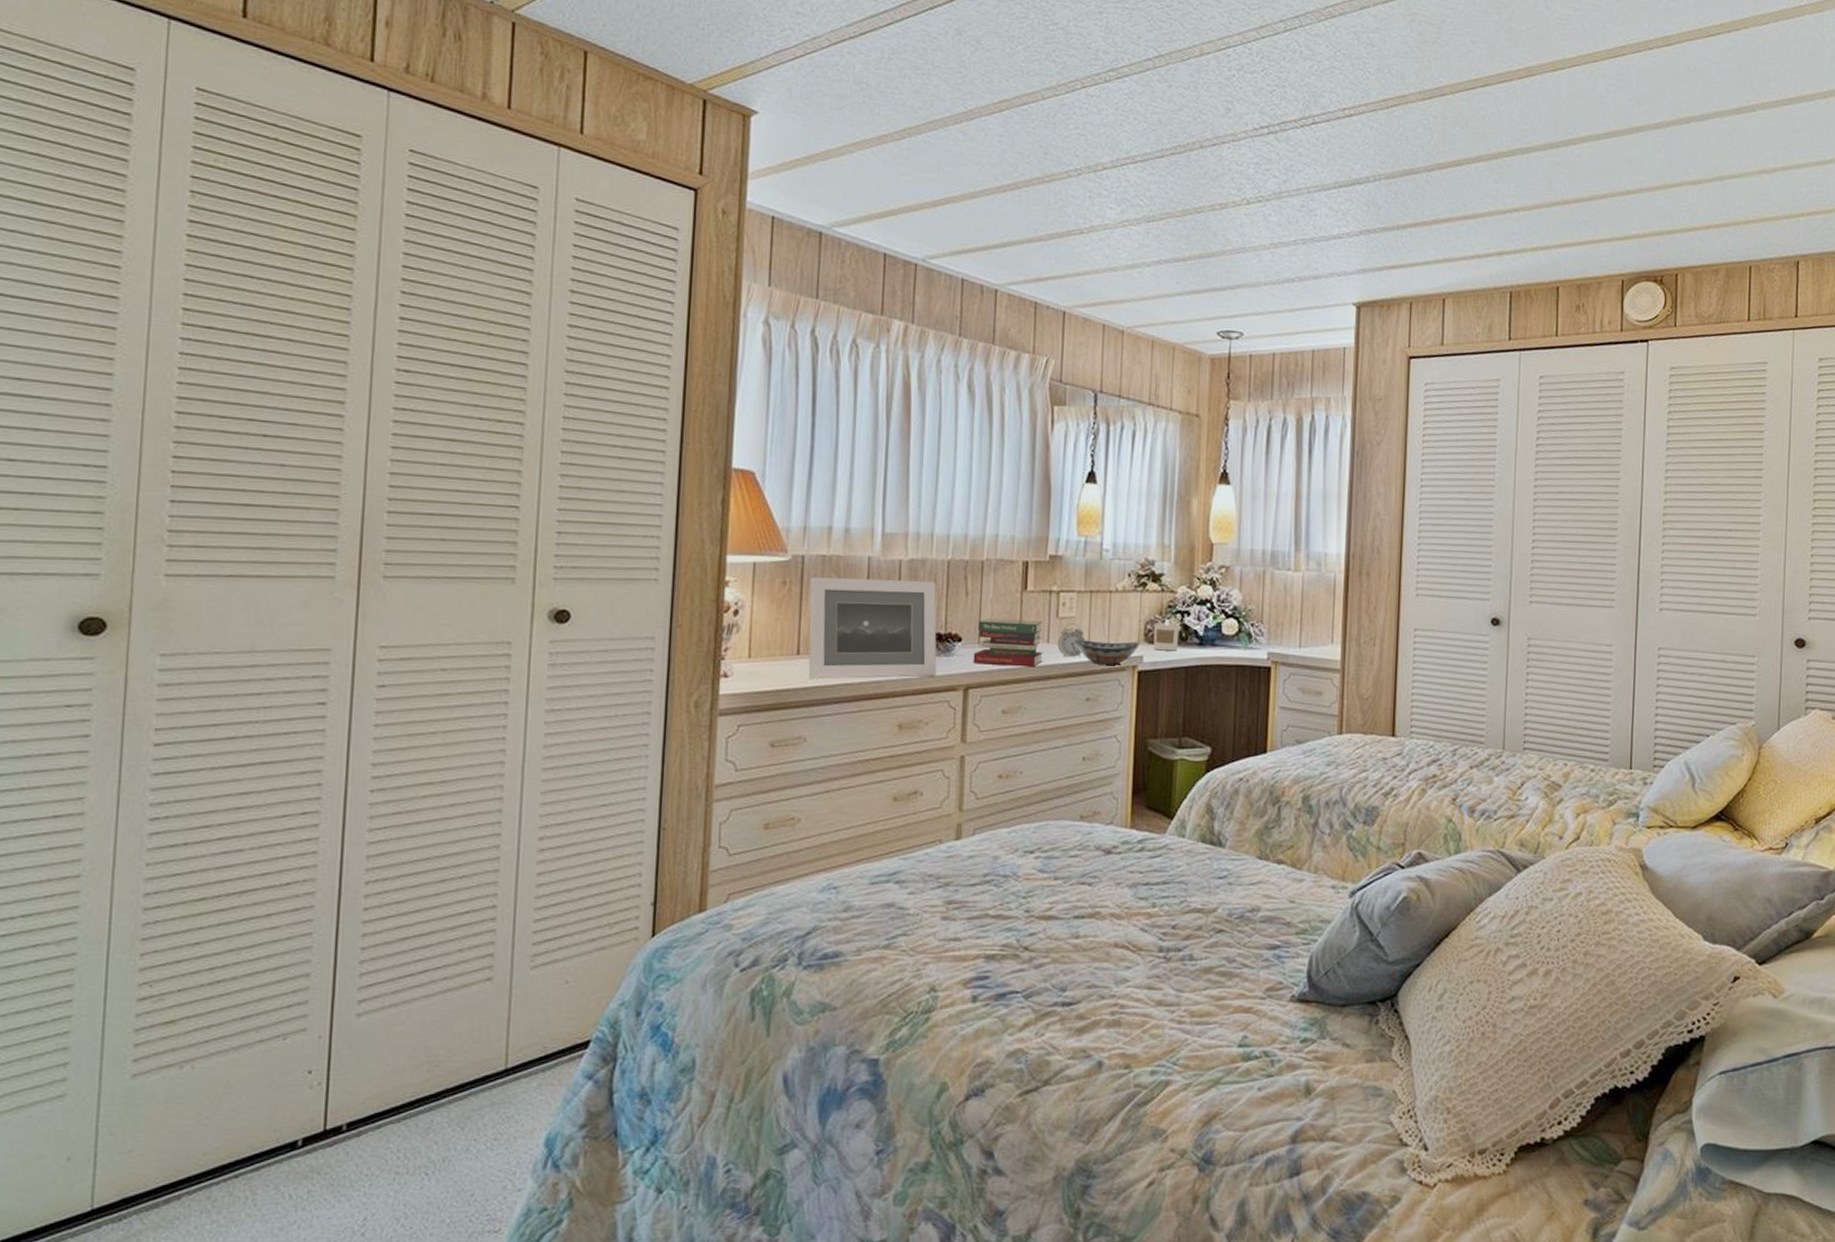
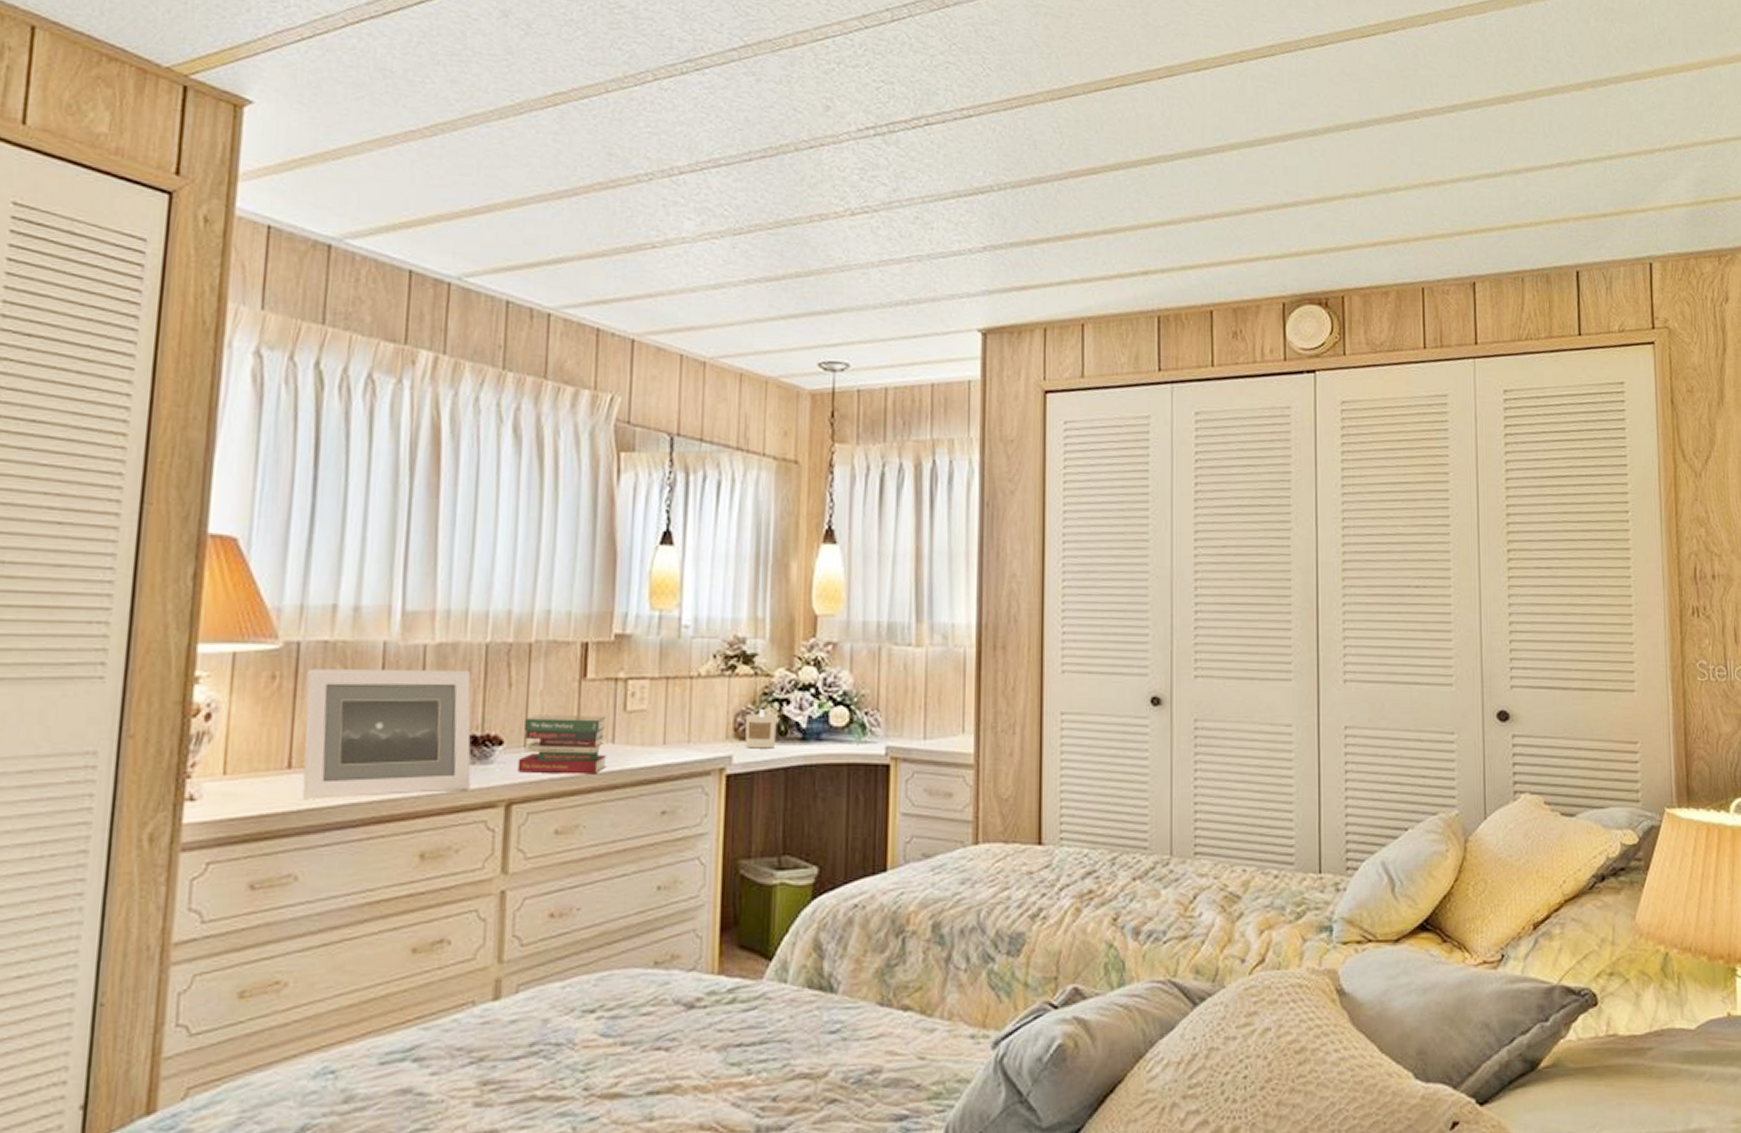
alarm clock: present [1057,623,1086,658] -> none [624,718,661,761]
decorative bowl: present [1073,638,1140,665] -> none [645,736,729,768]

